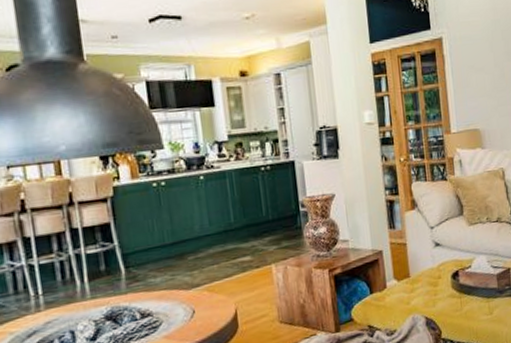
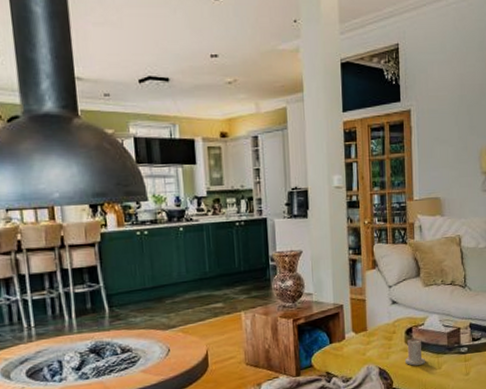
candle: none [453,281,476,313] -> present [405,337,426,366]

